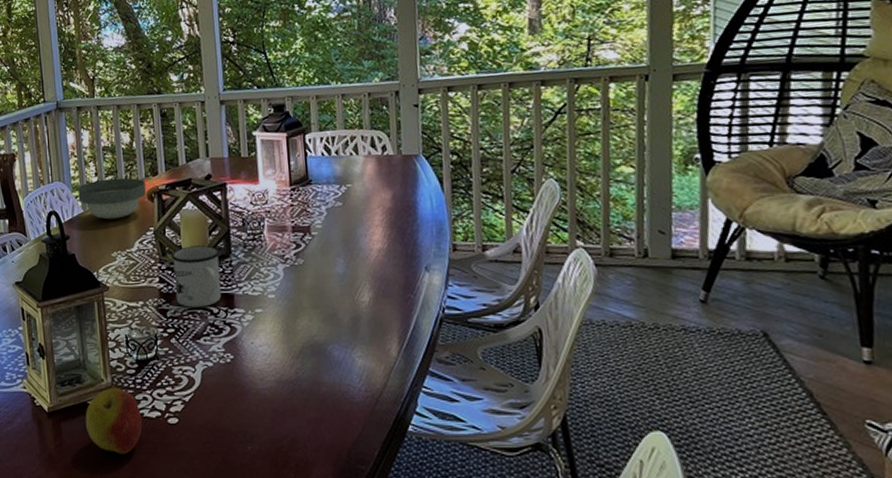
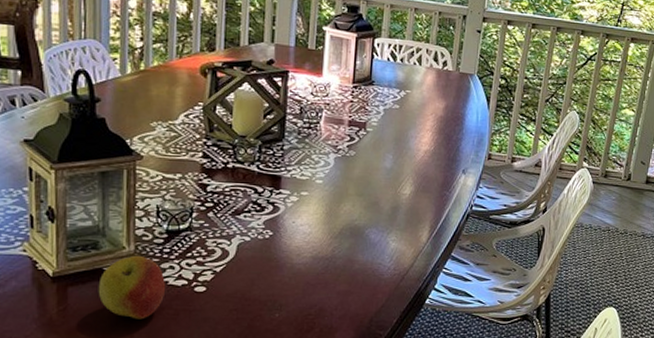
bowl: present [78,177,146,220] -> none [116,45,199,89]
mug: present [171,245,222,308] -> none [219,126,273,185]

